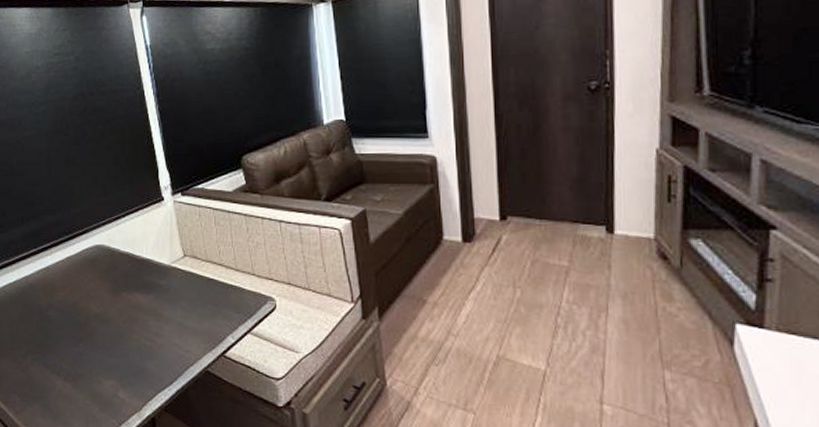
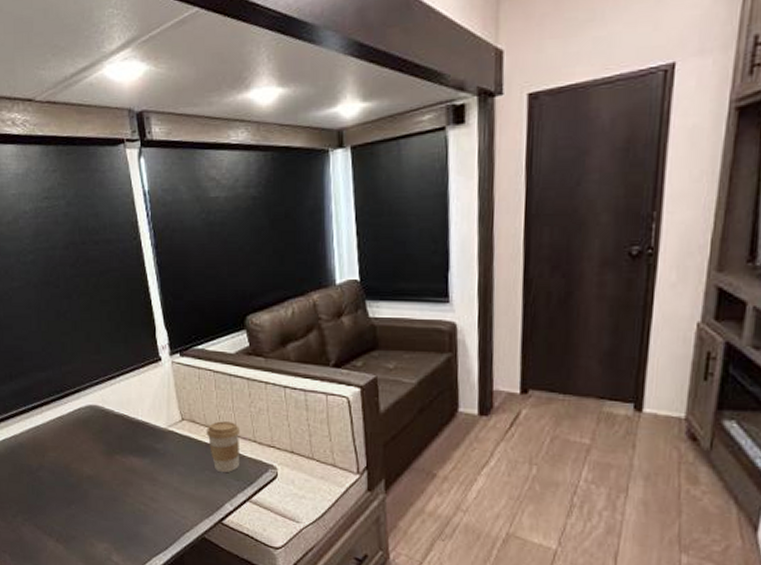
coffee cup: none [208,256,241,305] -> present [207,421,241,472]

